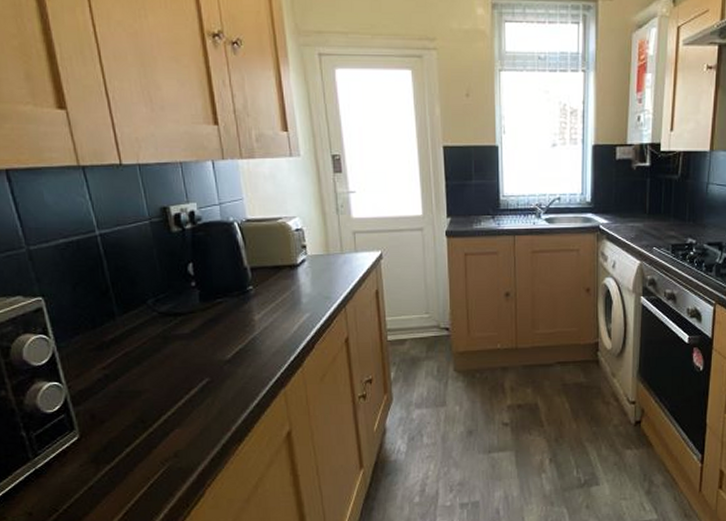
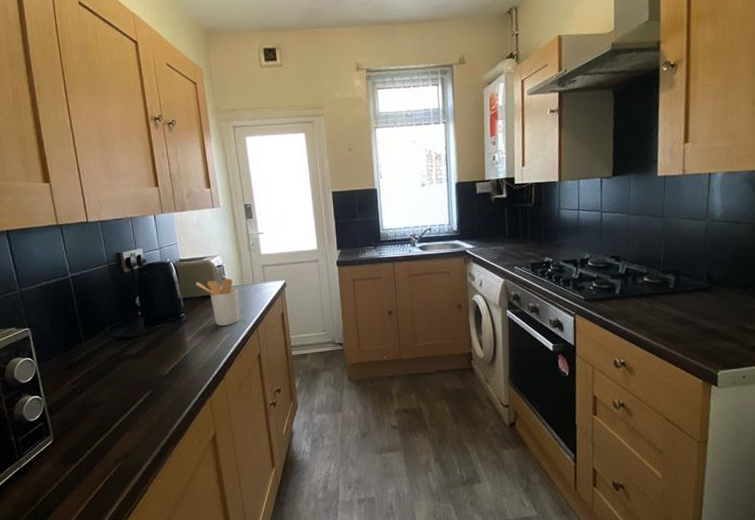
utensil holder: none [267,245,324,303] -> present [196,278,240,326]

